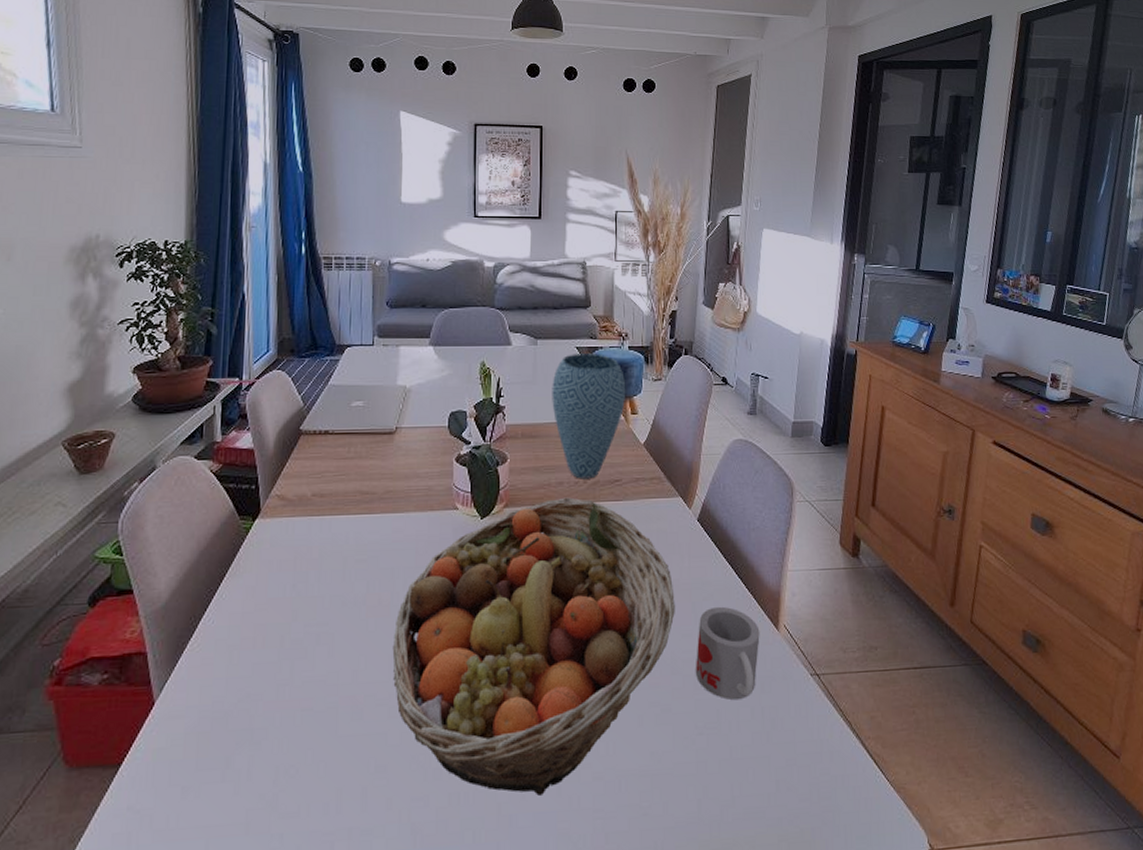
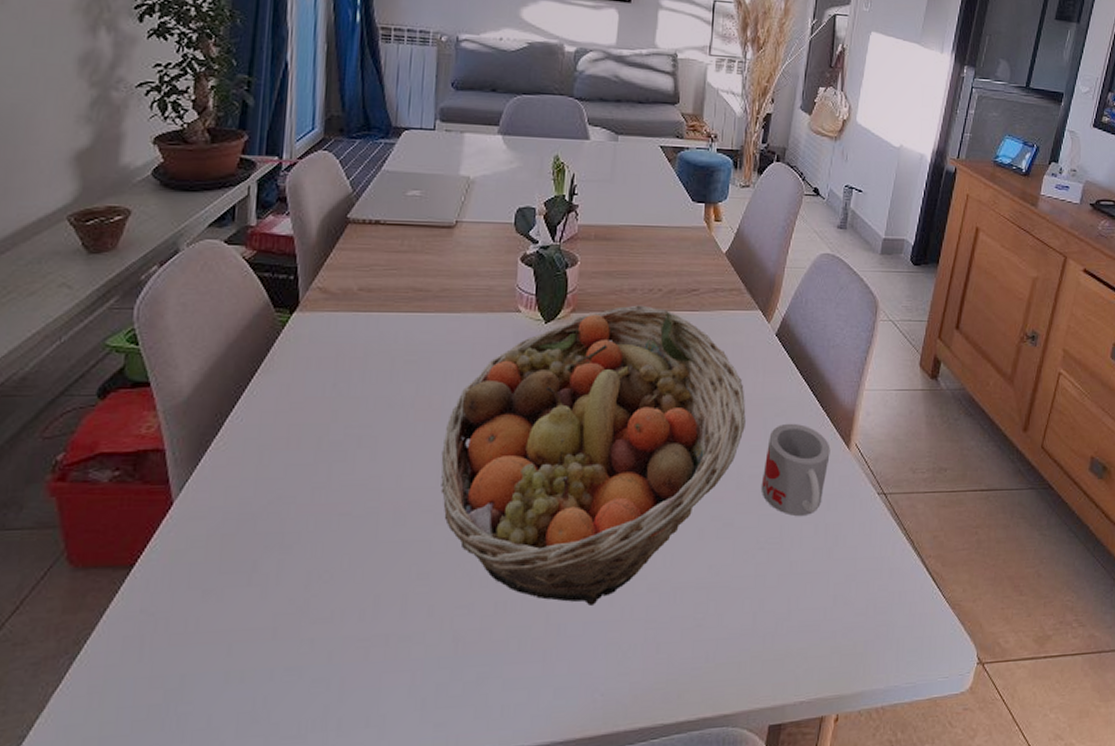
vase: present [552,353,626,479] -> none [630,153,711,287]

